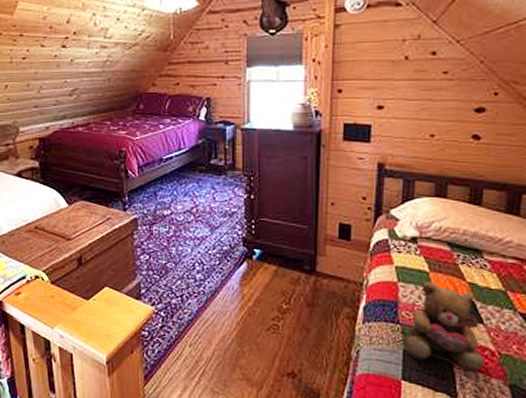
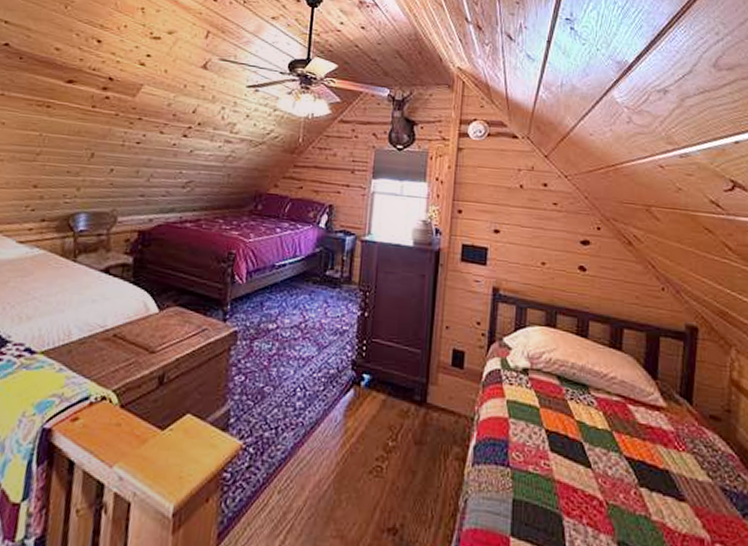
teddy bear: present [405,282,484,372] -> none [514,418,593,526]

